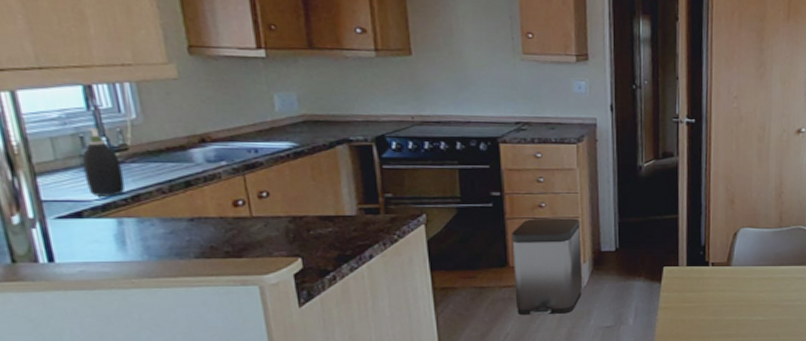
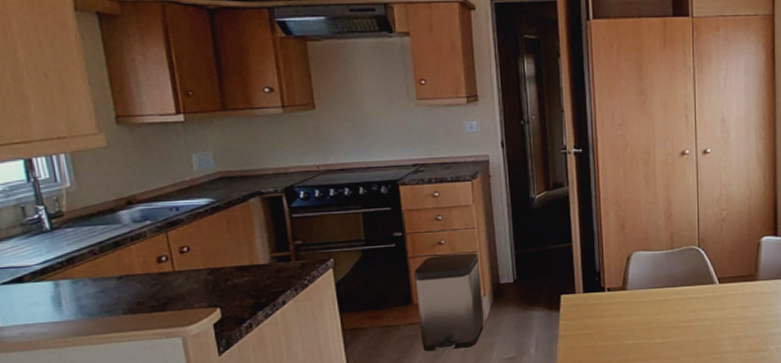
soap dispenser: present [82,127,125,197] -> none [23,197,61,262]

